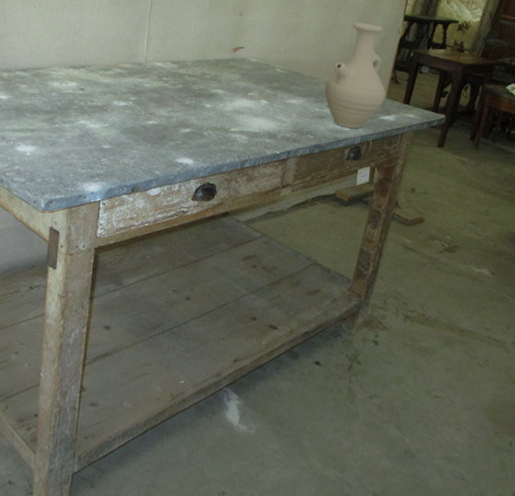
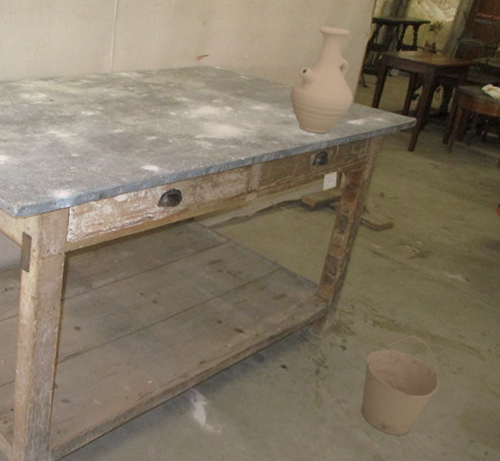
bucket: none [392,329,467,429] -> present [361,335,439,436]

